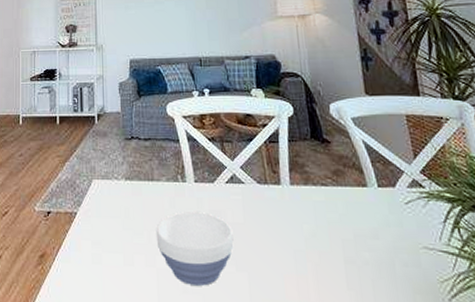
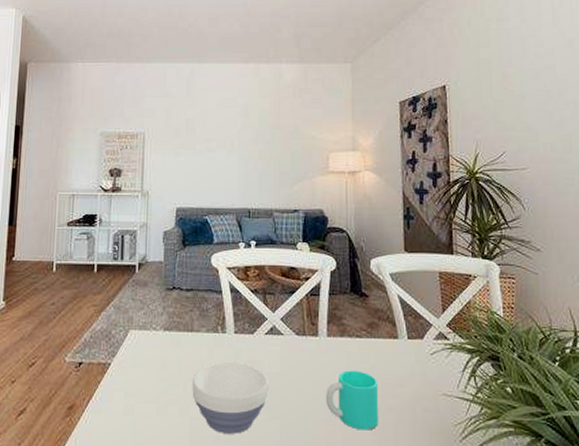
cup: none [294,220,354,286] -> present [326,370,379,430]

